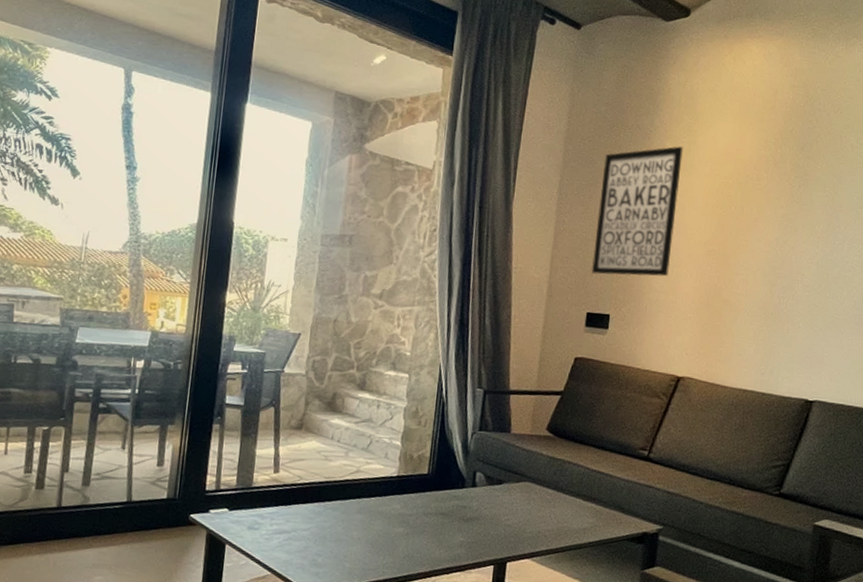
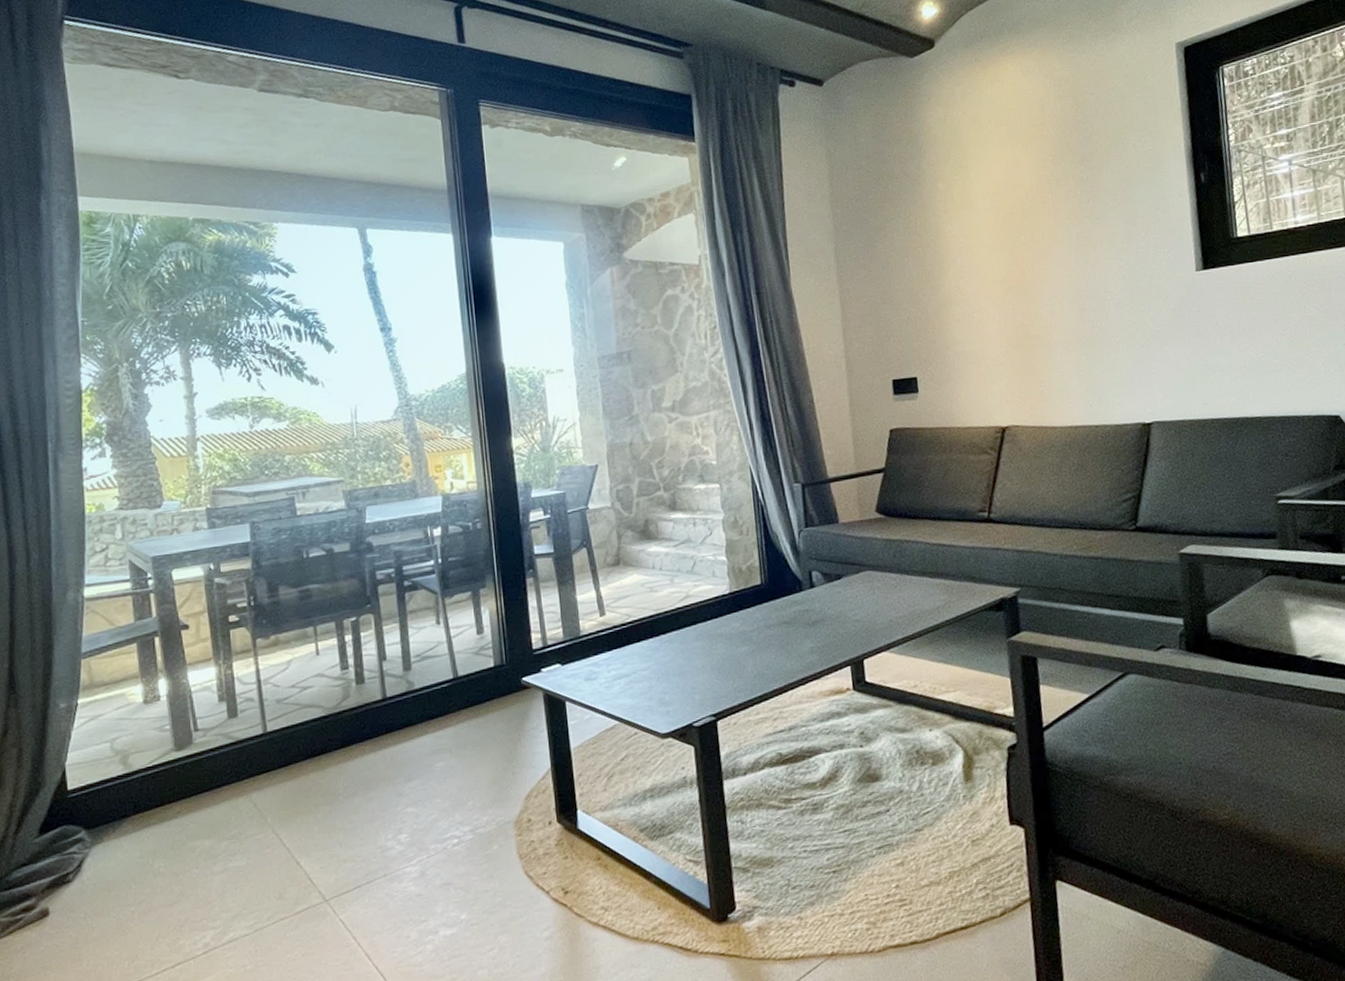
wall art: present [591,146,683,277] -> none [877,185,970,338]

